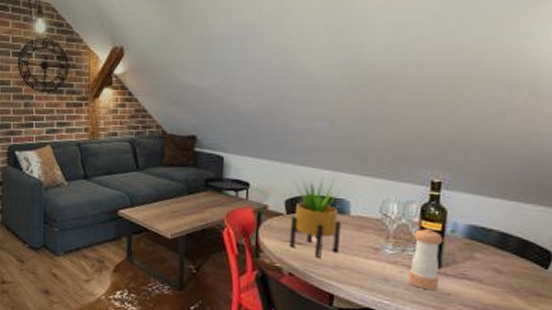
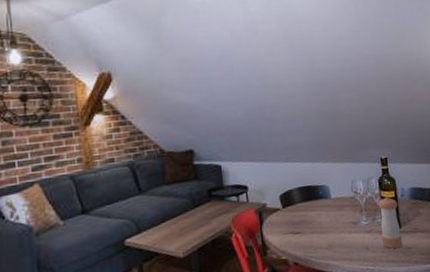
potted plant: present [288,178,341,258] -> none [283,170,329,243]

